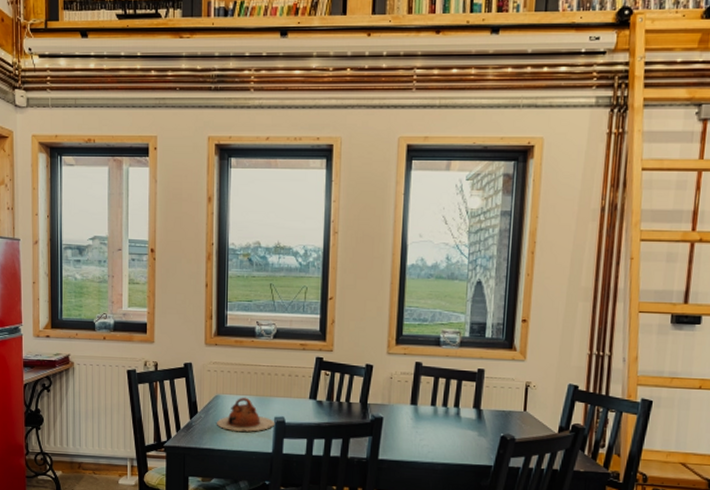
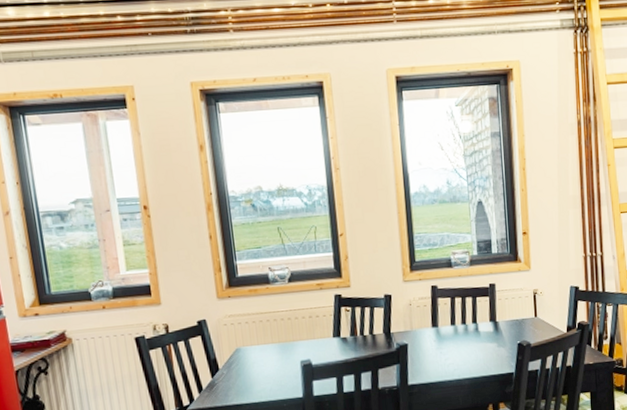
teapot: present [217,397,275,432] -> none [241,345,302,383]

